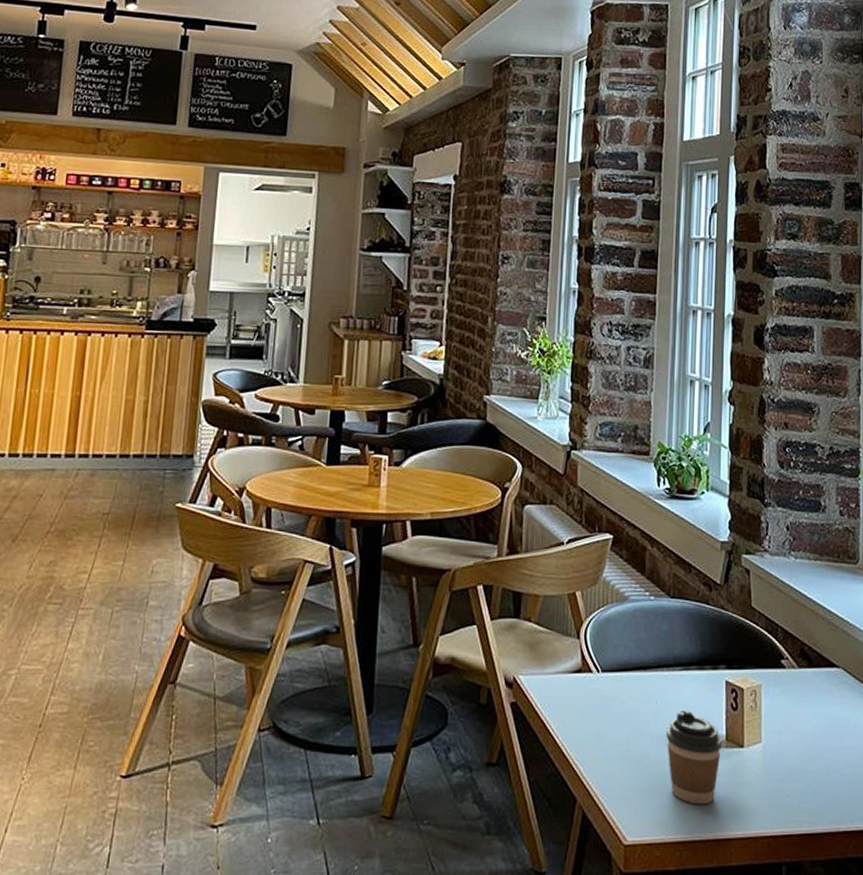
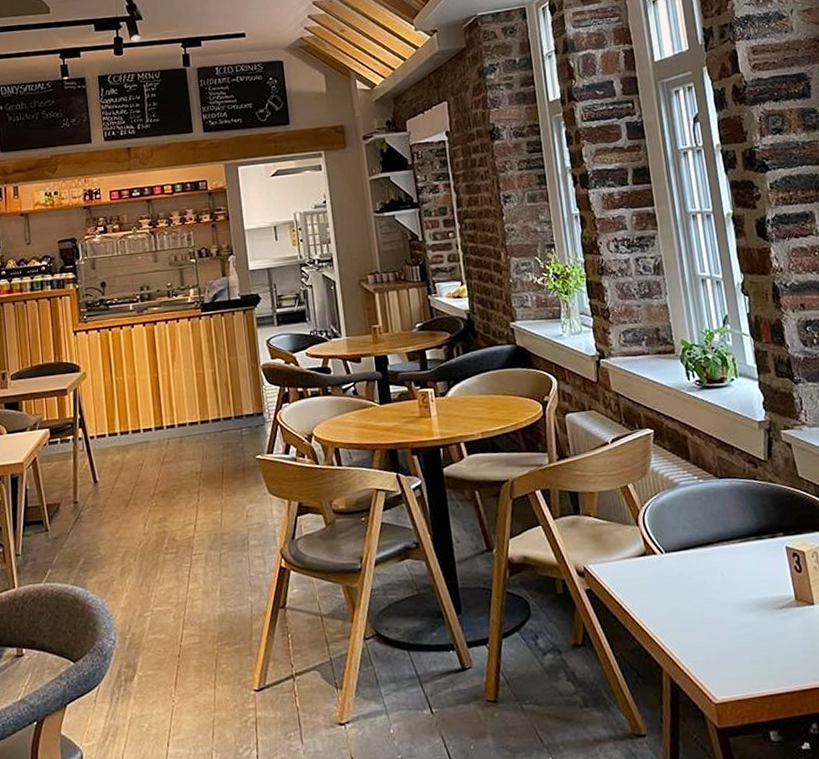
coffee cup: present [666,710,723,805] -> none [736,577,794,661]

